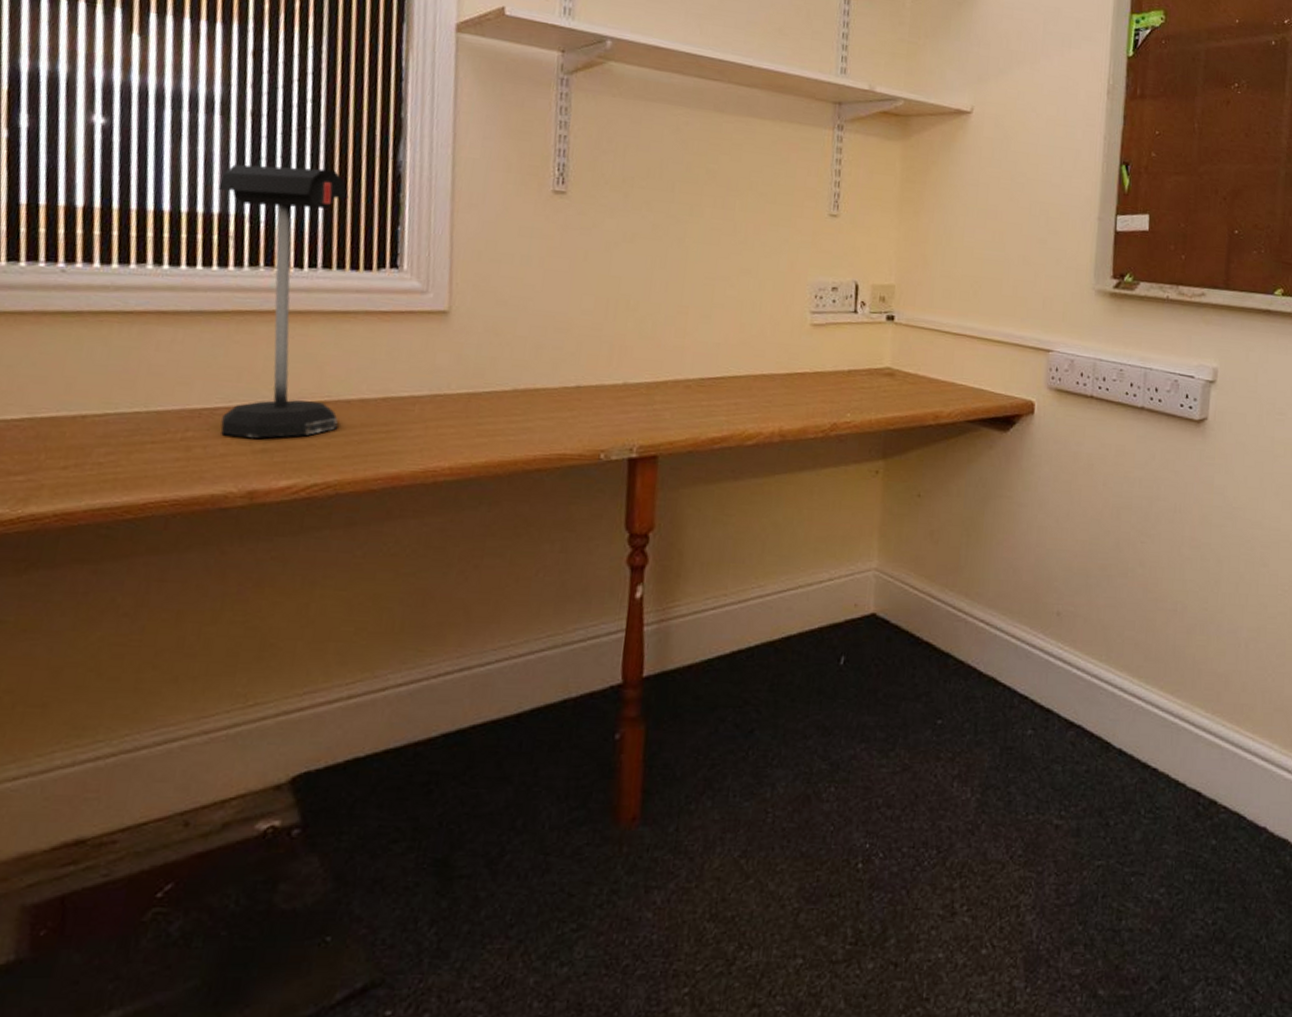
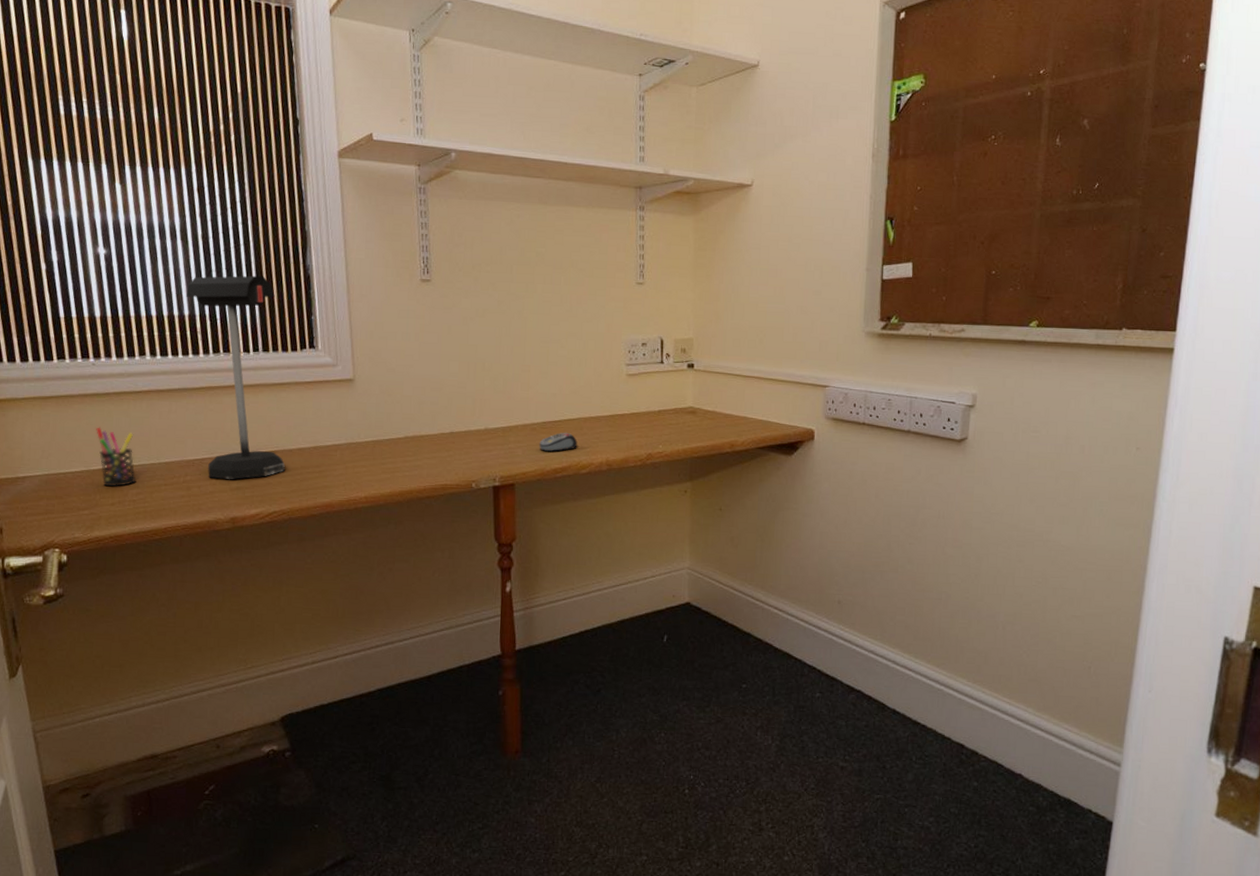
pen holder: none [53,357,113,444] -> present [96,427,136,487]
computer mouse: none [693,393,744,417] -> present [539,433,578,452]

